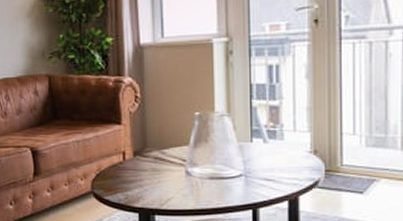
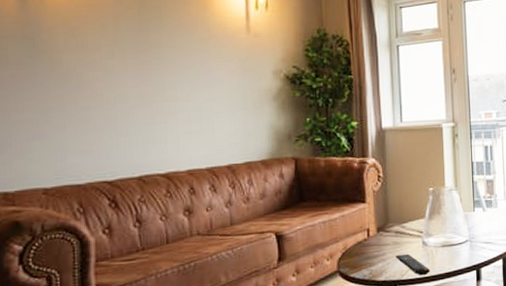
remote control: none [154,182,194,208] -> present [396,253,430,276]

